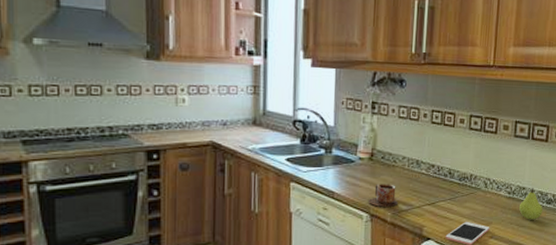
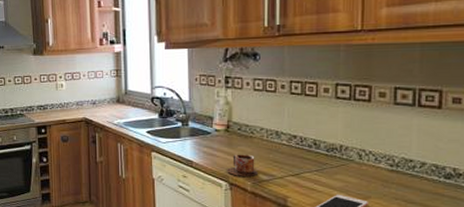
fruit: present [519,187,543,220] -> none [406,159,440,196]

